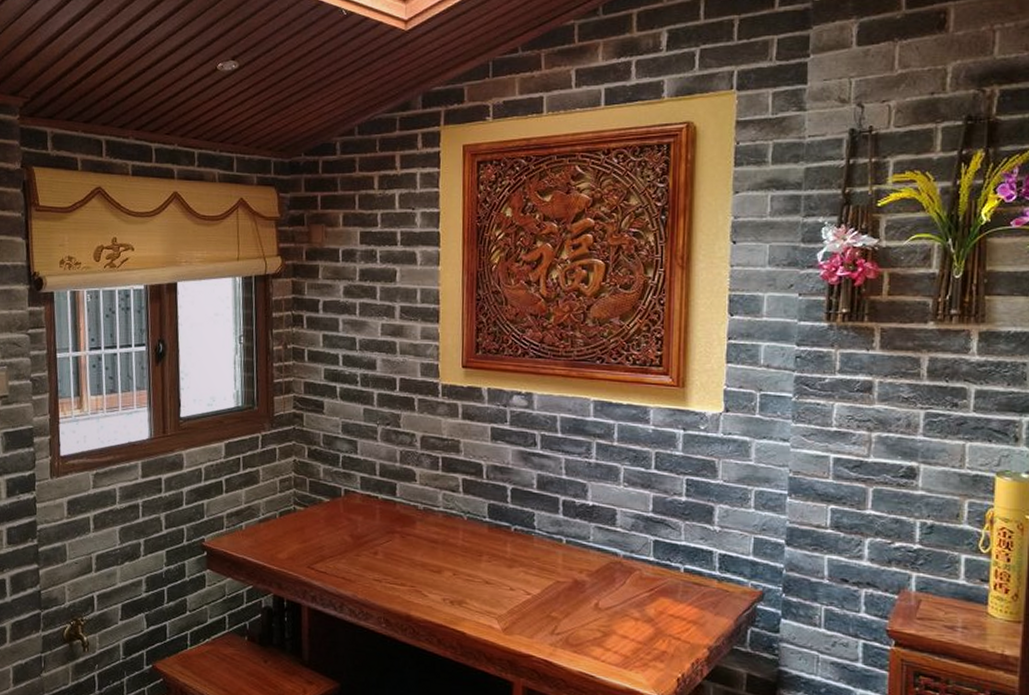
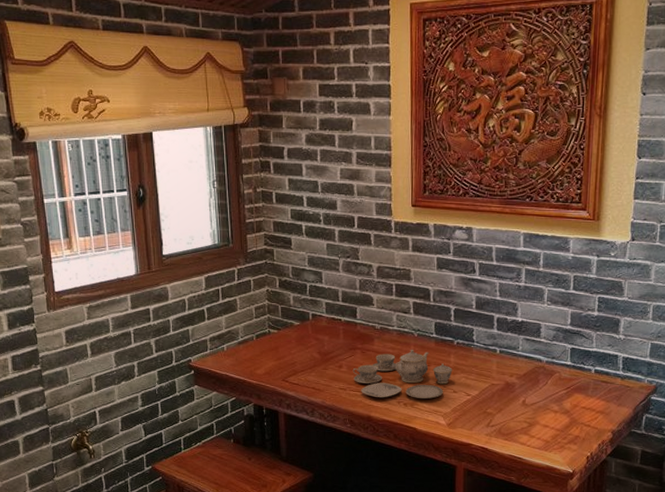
tea set: none [389,535,509,597] -> present [352,349,453,399]

